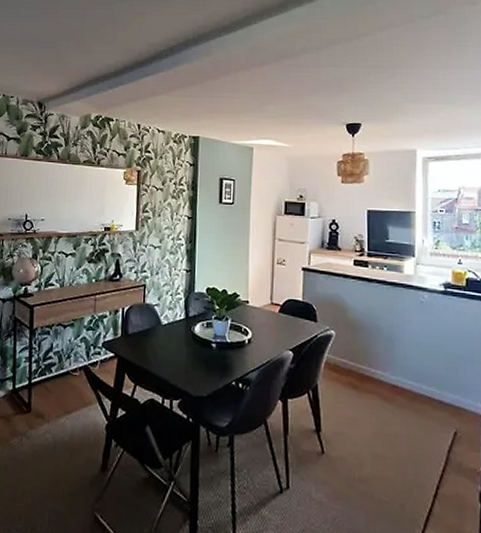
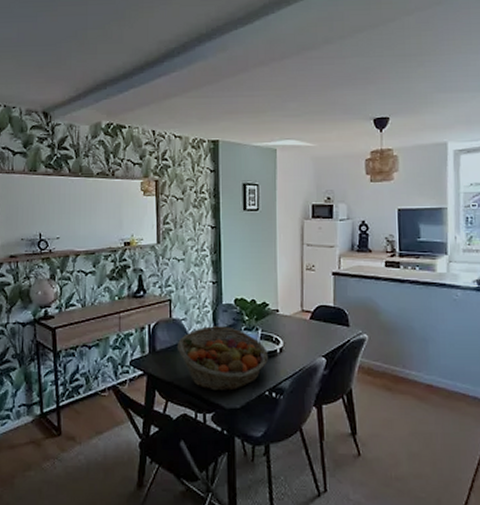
fruit basket: none [148,313,236,379] -> present [177,326,268,391]

